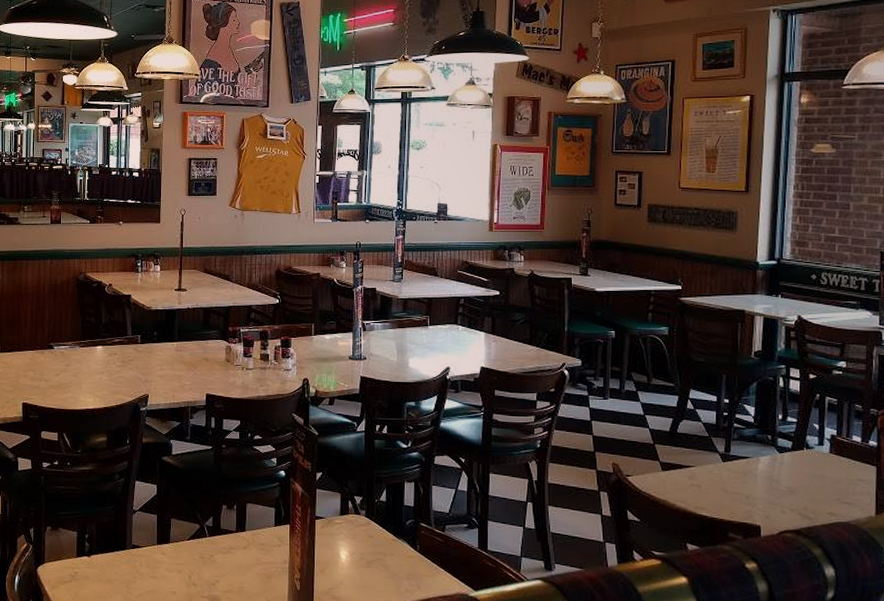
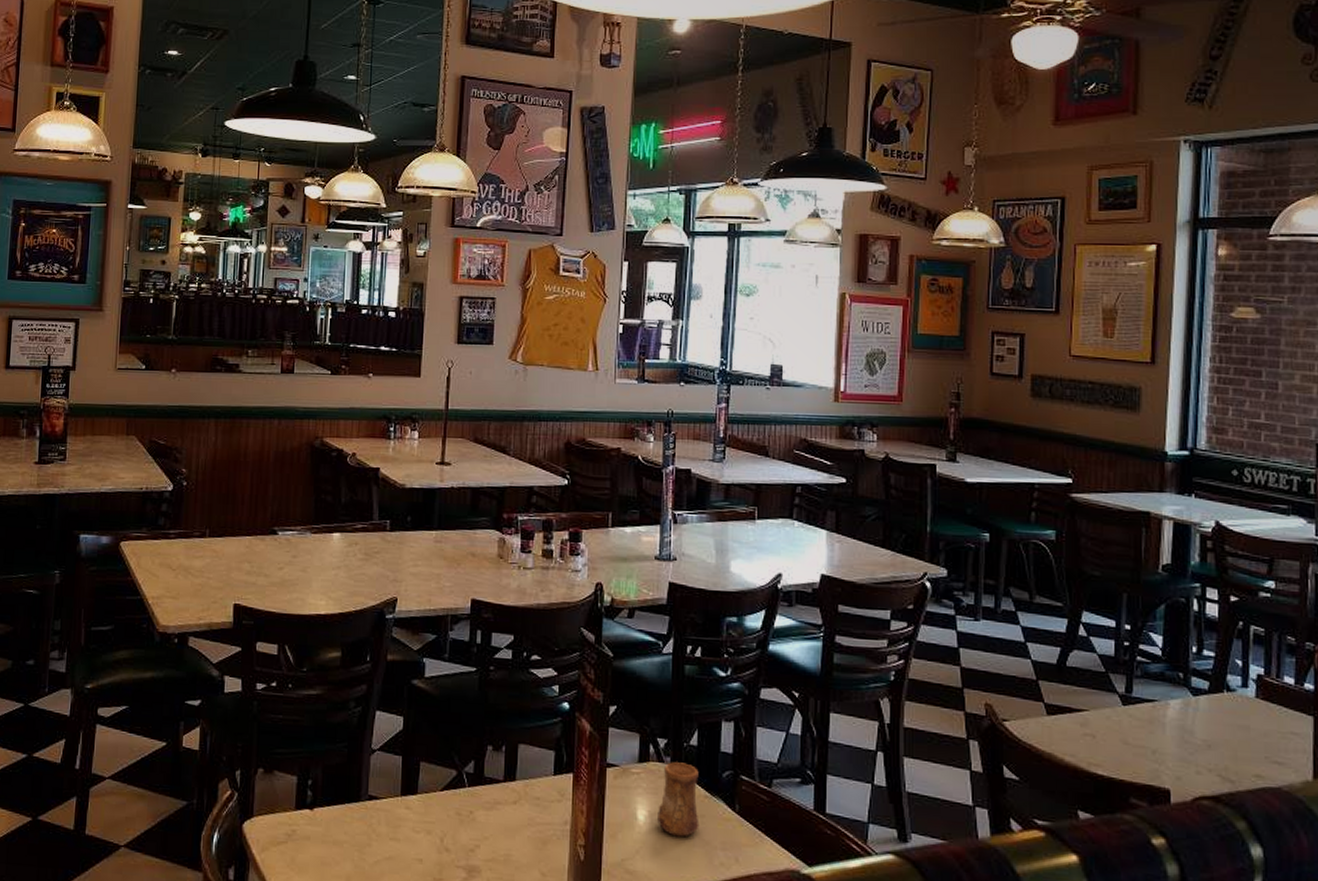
cup: none [356,514,389,571] -> present [657,762,700,838]

